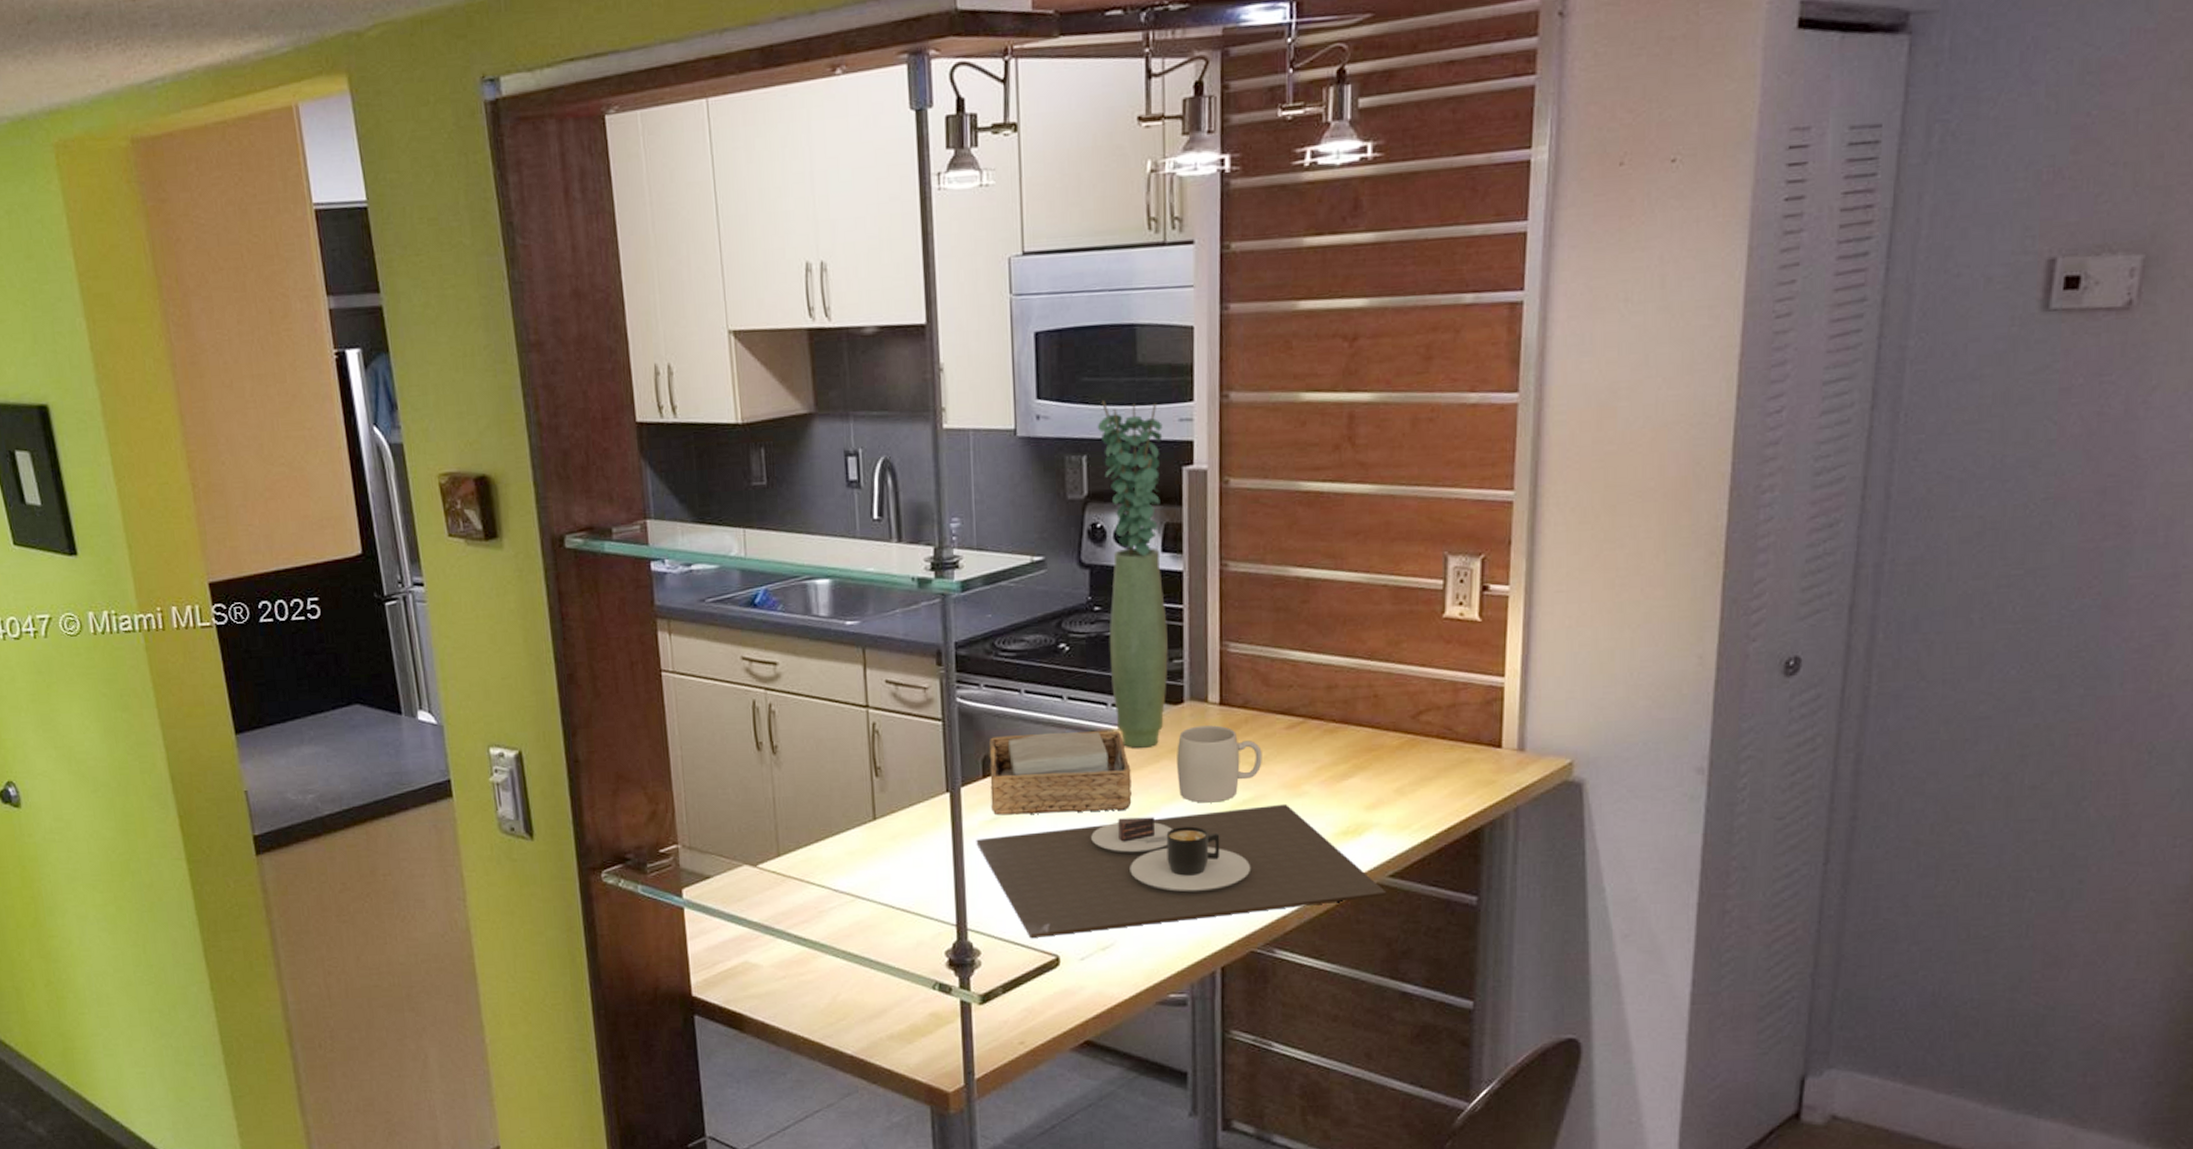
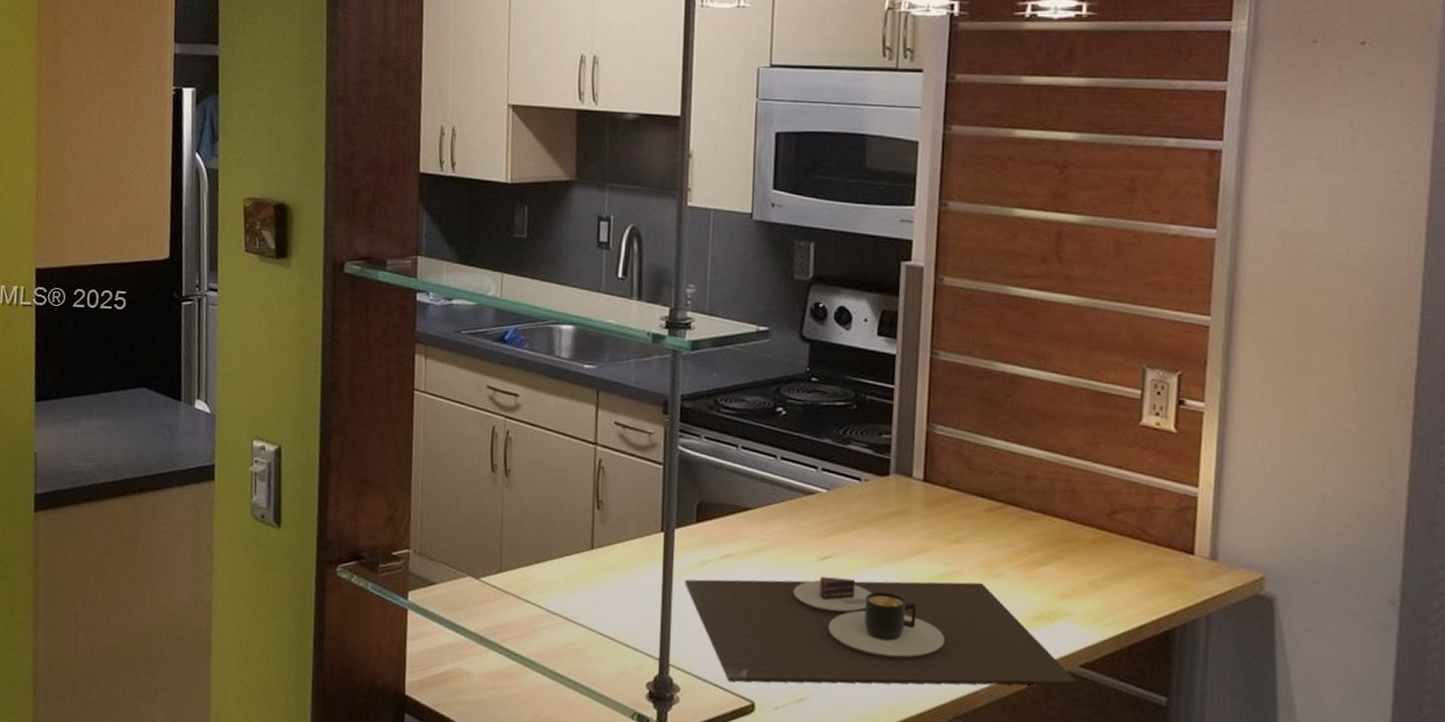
napkin holder: present [988,730,1132,816] -> none [702,485,836,569]
vase: present [1097,399,1168,748] -> none [822,196,885,513]
mug: present [1177,725,1262,803] -> none [879,498,961,573]

